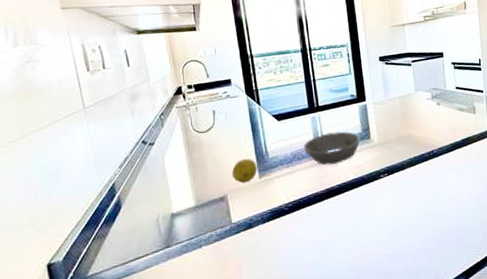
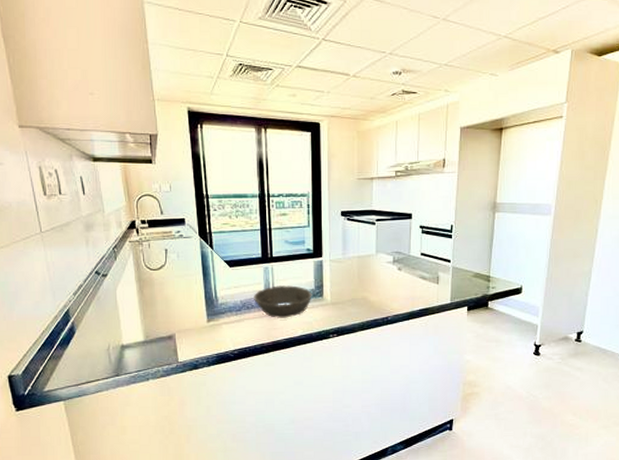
fruit: present [231,158,258,184] -> none [180,301,206,325]

